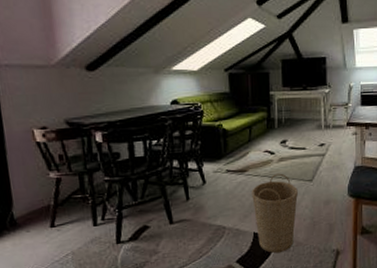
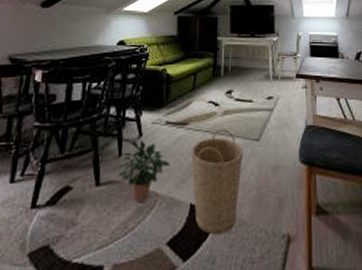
potted plant: none [187,187,234,235] -> present [117,140,170,204]

